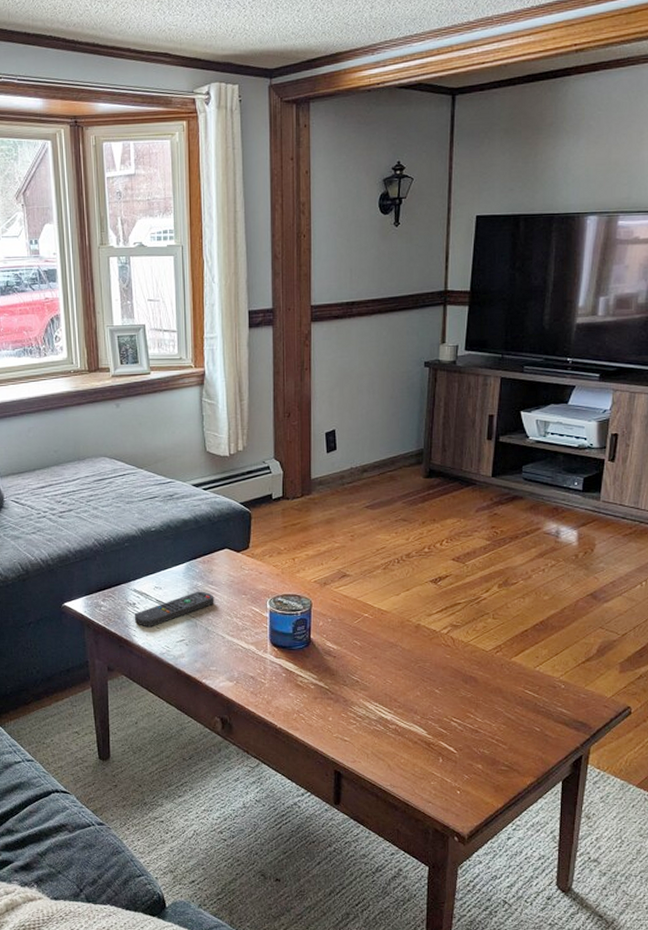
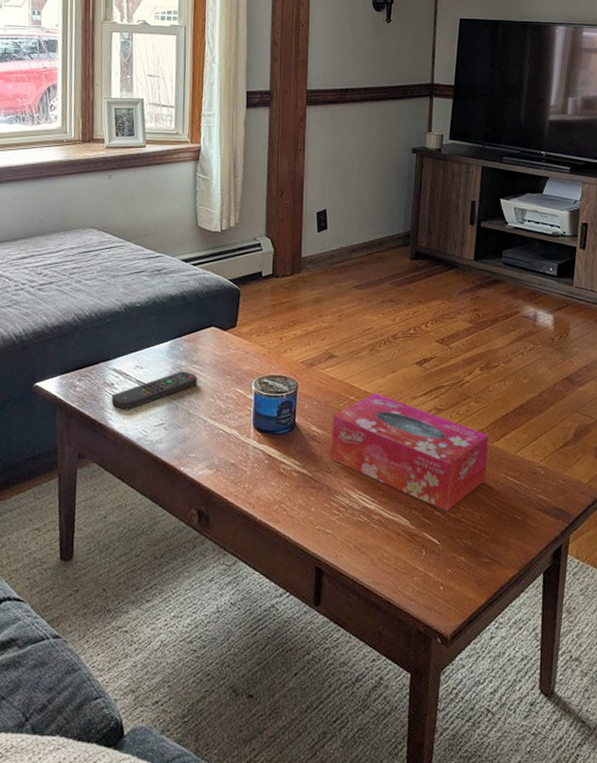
tissue box: none [347,610,507,723] -> present [331,393,489,512]

